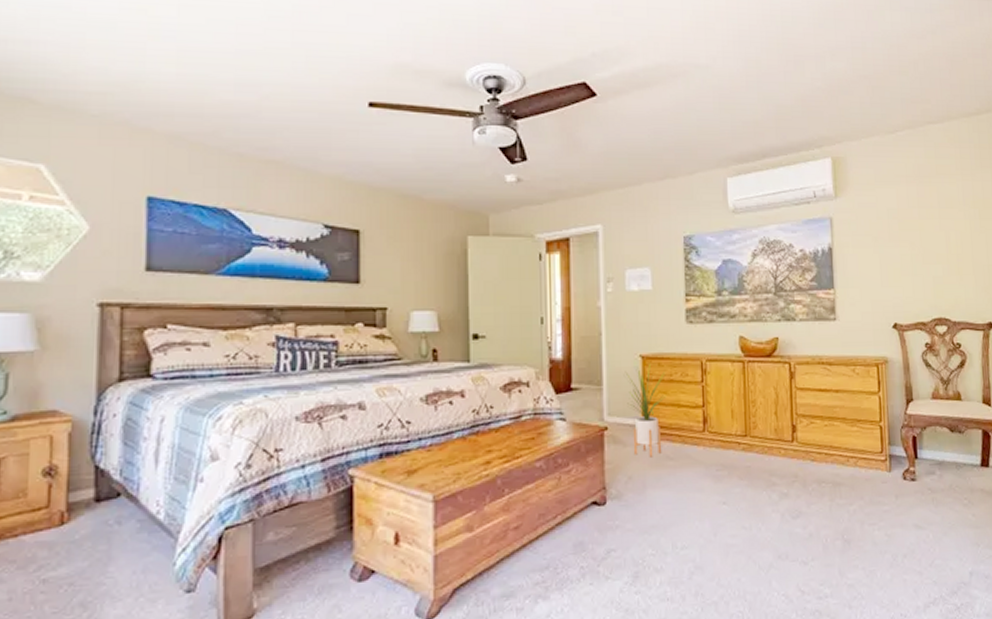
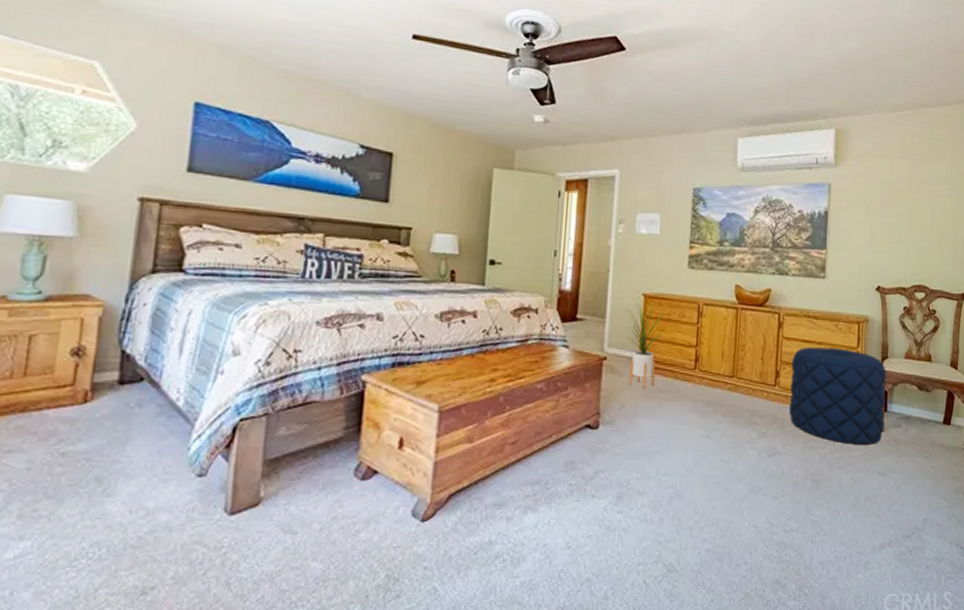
pouf: none [808,394,917,498] -> present [789,347,886,444]

